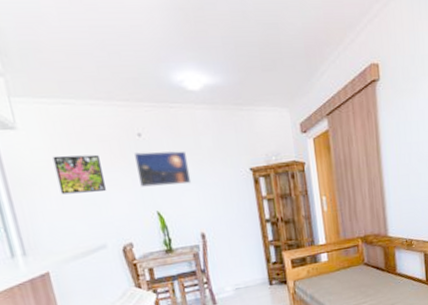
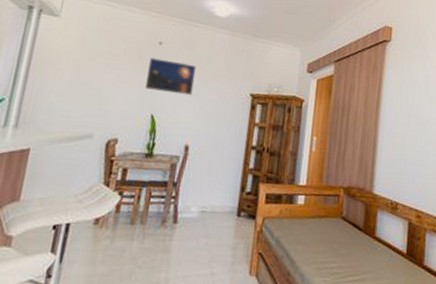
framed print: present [52,154,107,195] -> none [72,45,119,85]

